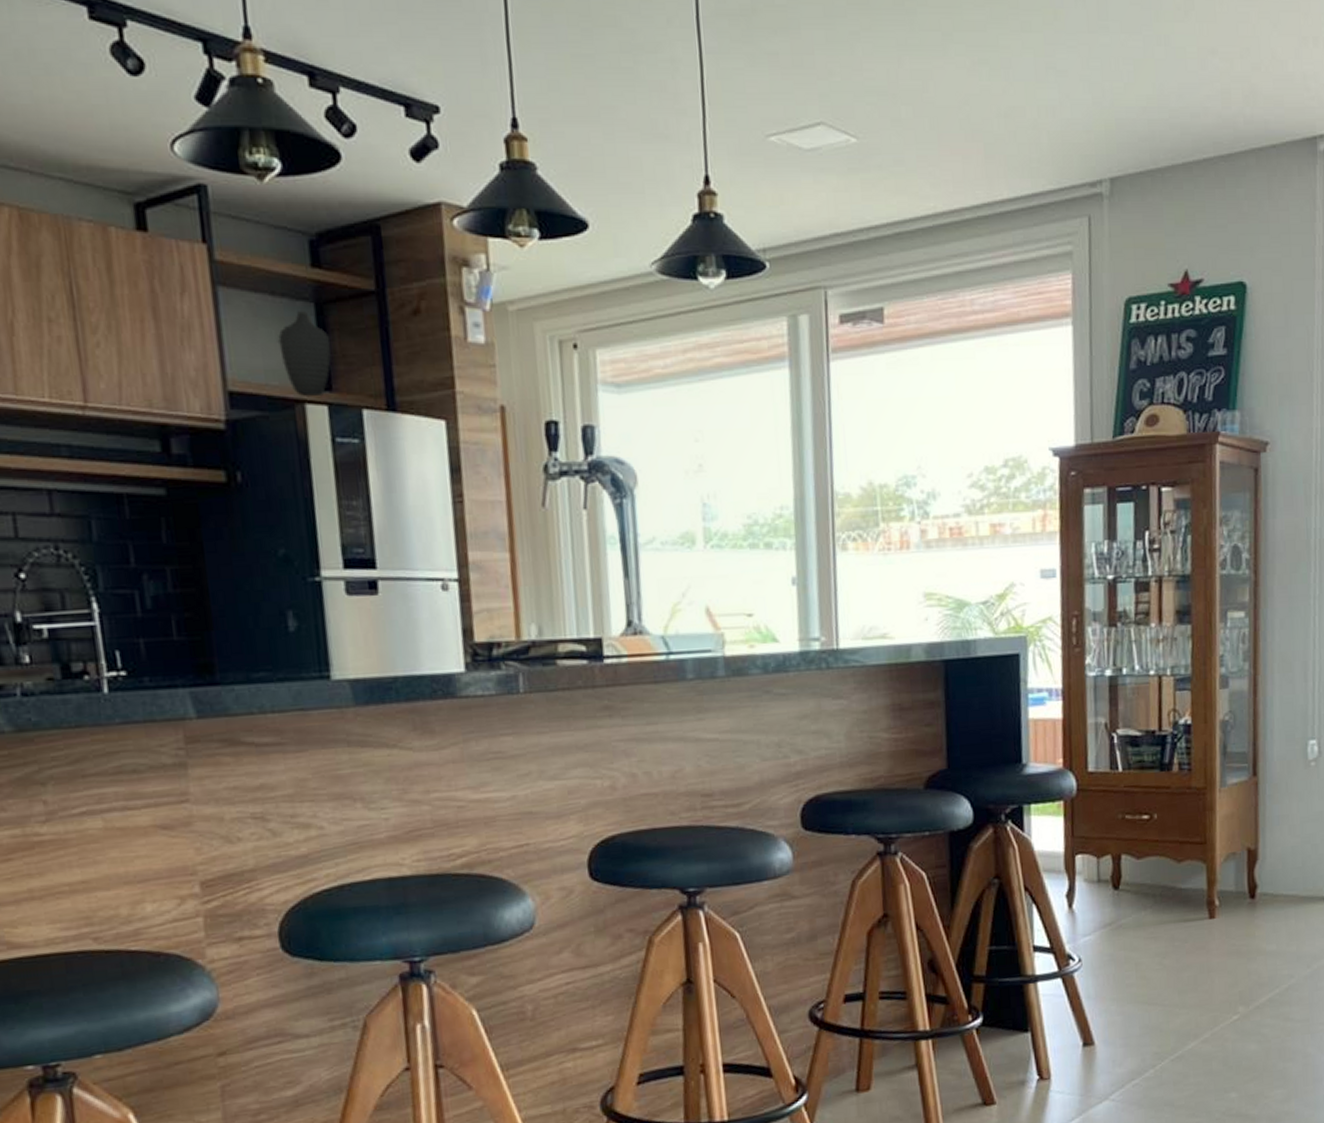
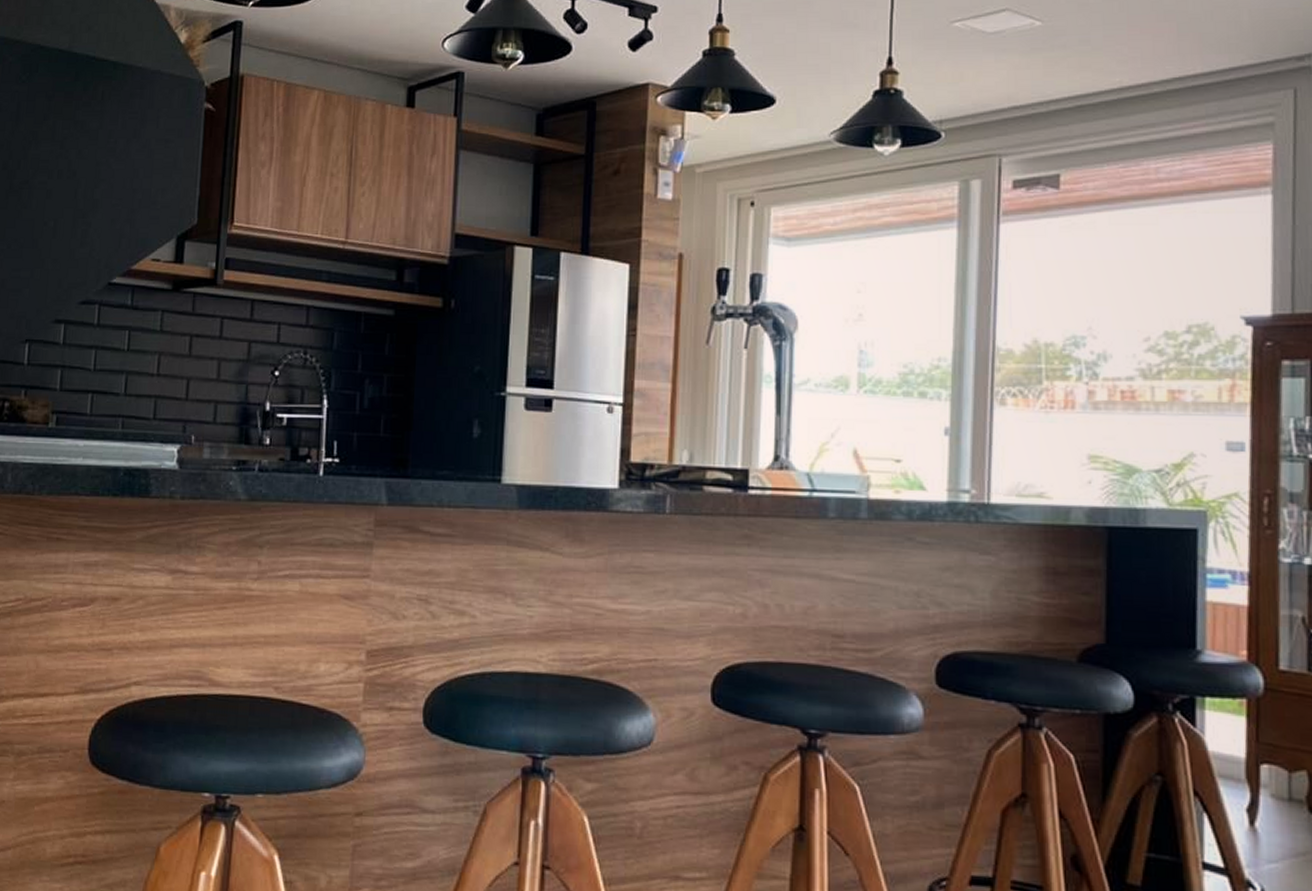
decorative vase: present [278,311,331,397] -> none [501,171,543,241]

